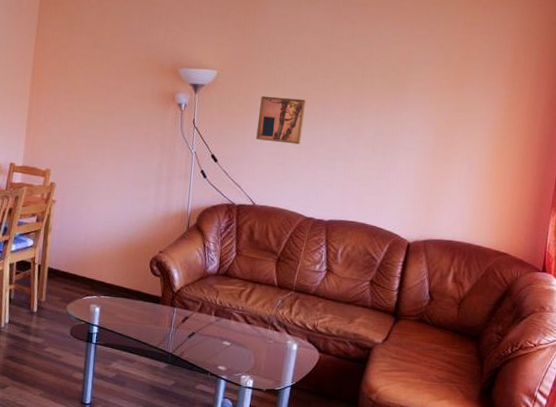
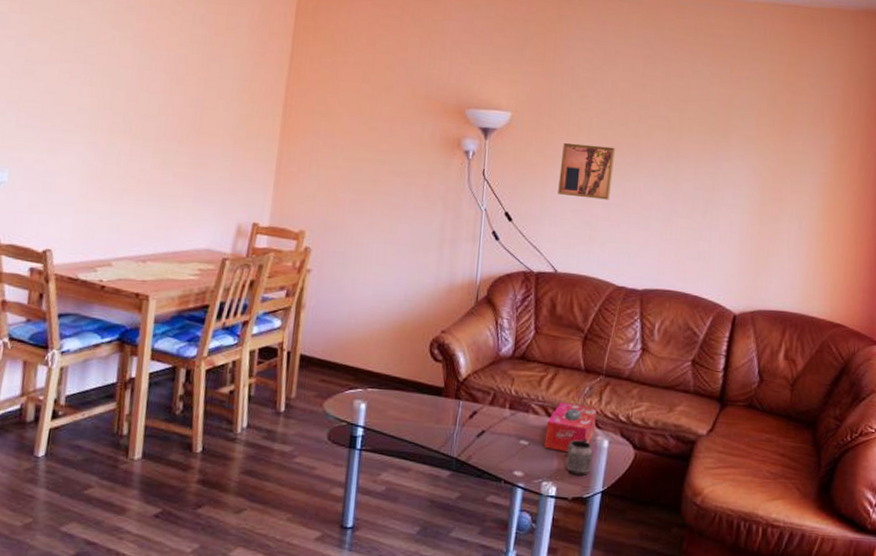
tissue box: none [243,311,288,352] -> present [544,401,597,451]
mug: none [261,341,284,372] -> present [566,438,593,475]

